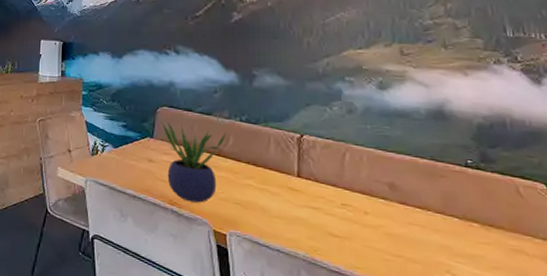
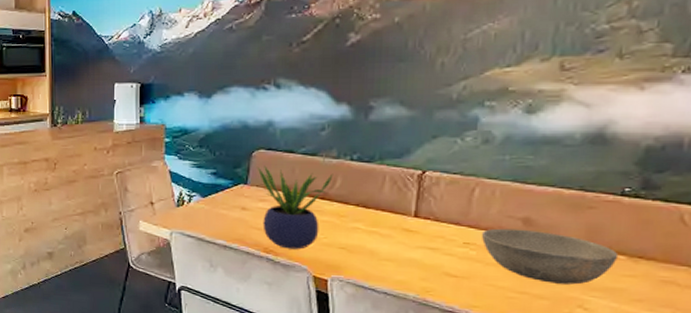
bowl: none [355,191,473,250] -> present [481,228,619,285]

